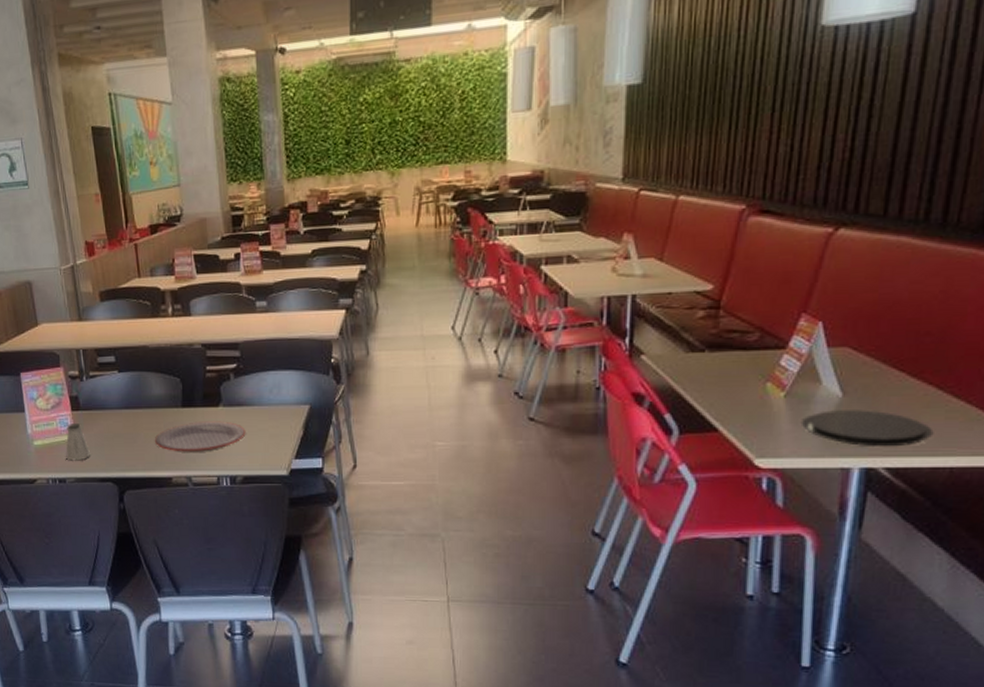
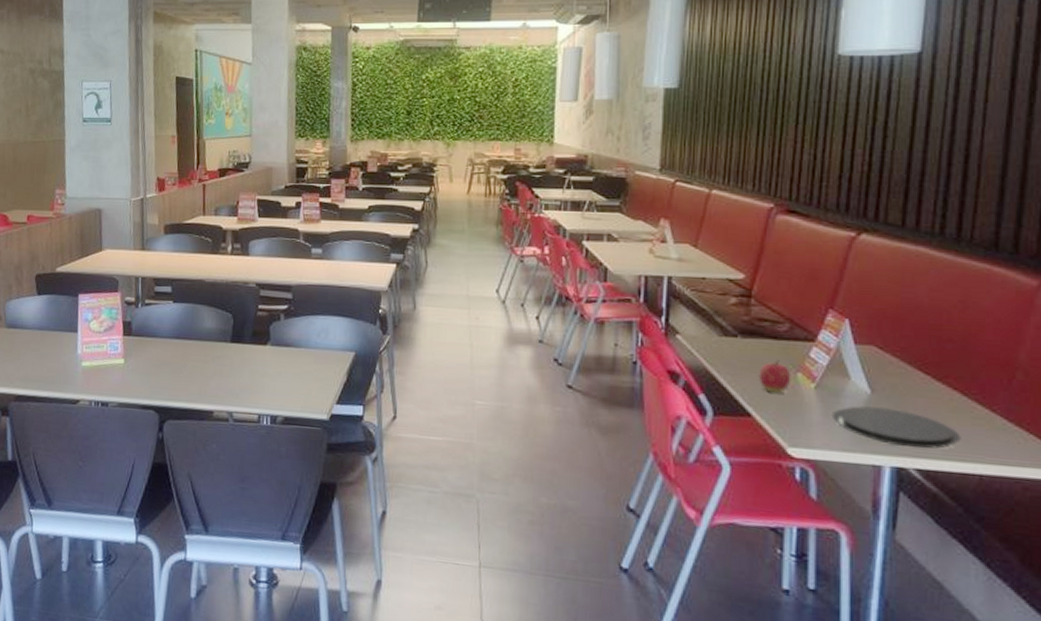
saltshaker: present [66,423,91,461] -> none [112,348,137,386]
plate: present [154,421,246,454] -> none [200,358,291,389]
apple: none [726,371,760,406] -> present [758,360,791,393]

